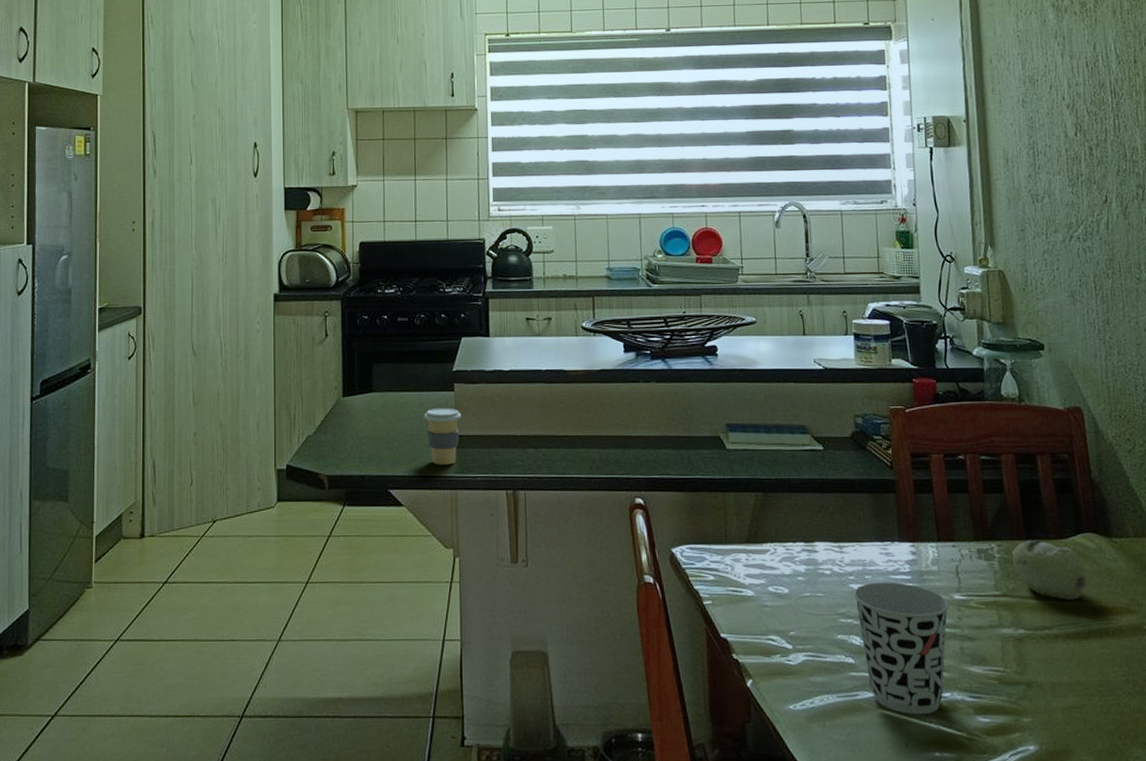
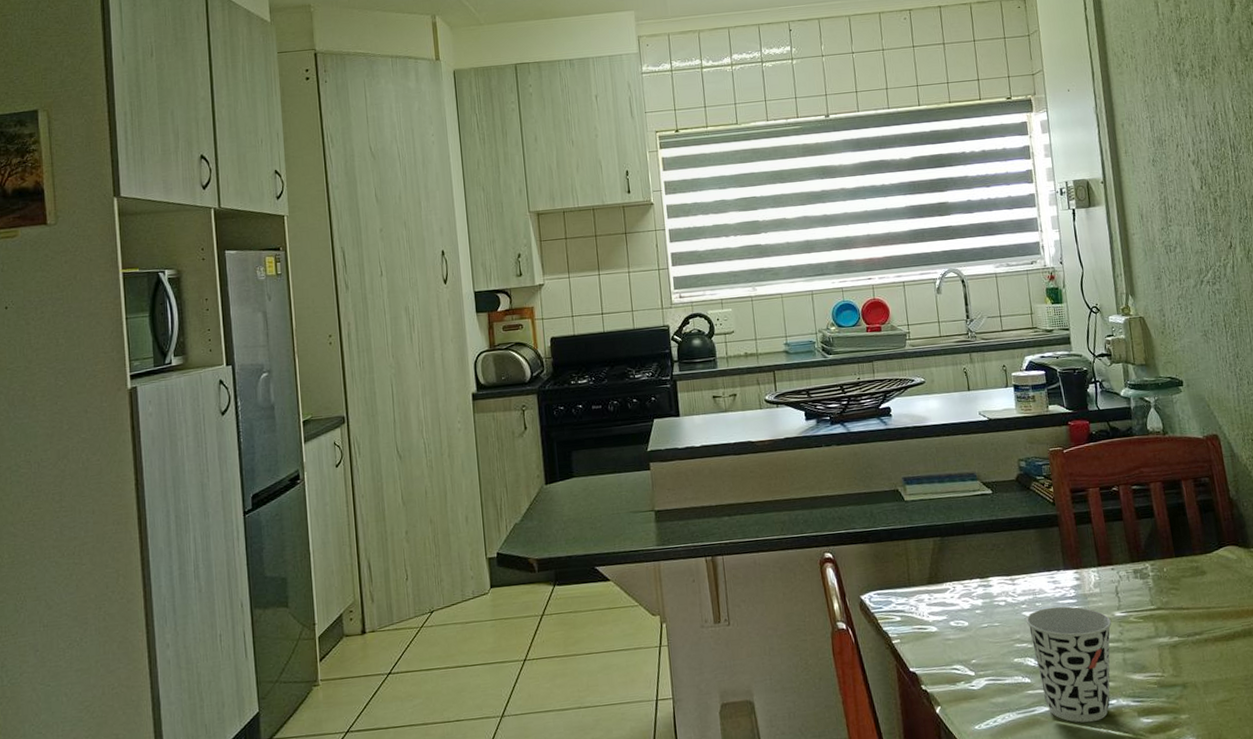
coffee cup: present [424,408,462,465] -> none [623,486,659,540]
fruit: present [1012,540,1088,600] -> none [1164,556,1231,608]

